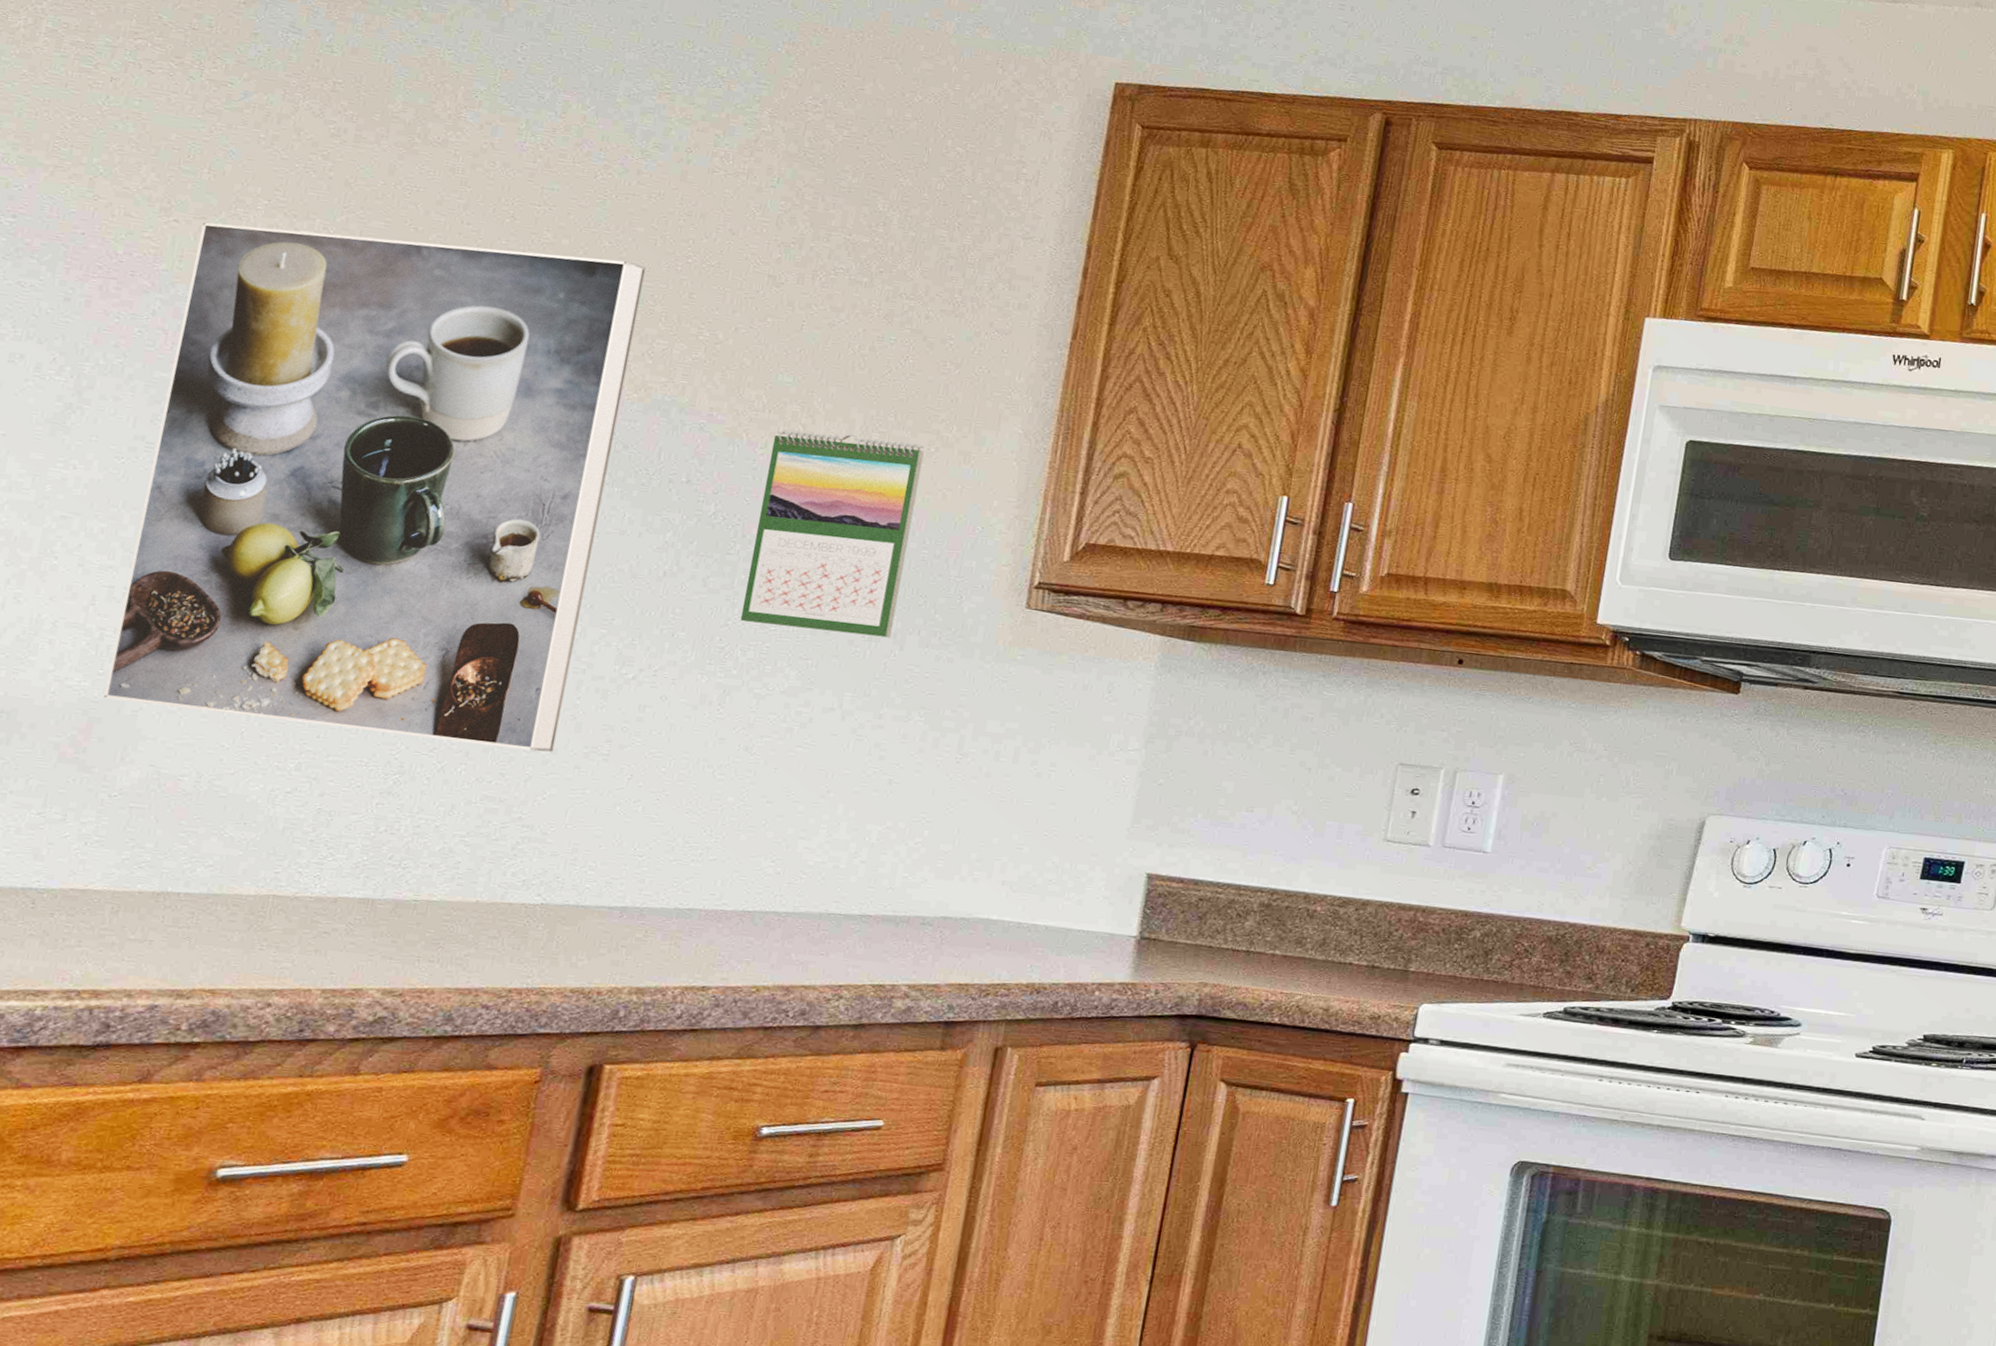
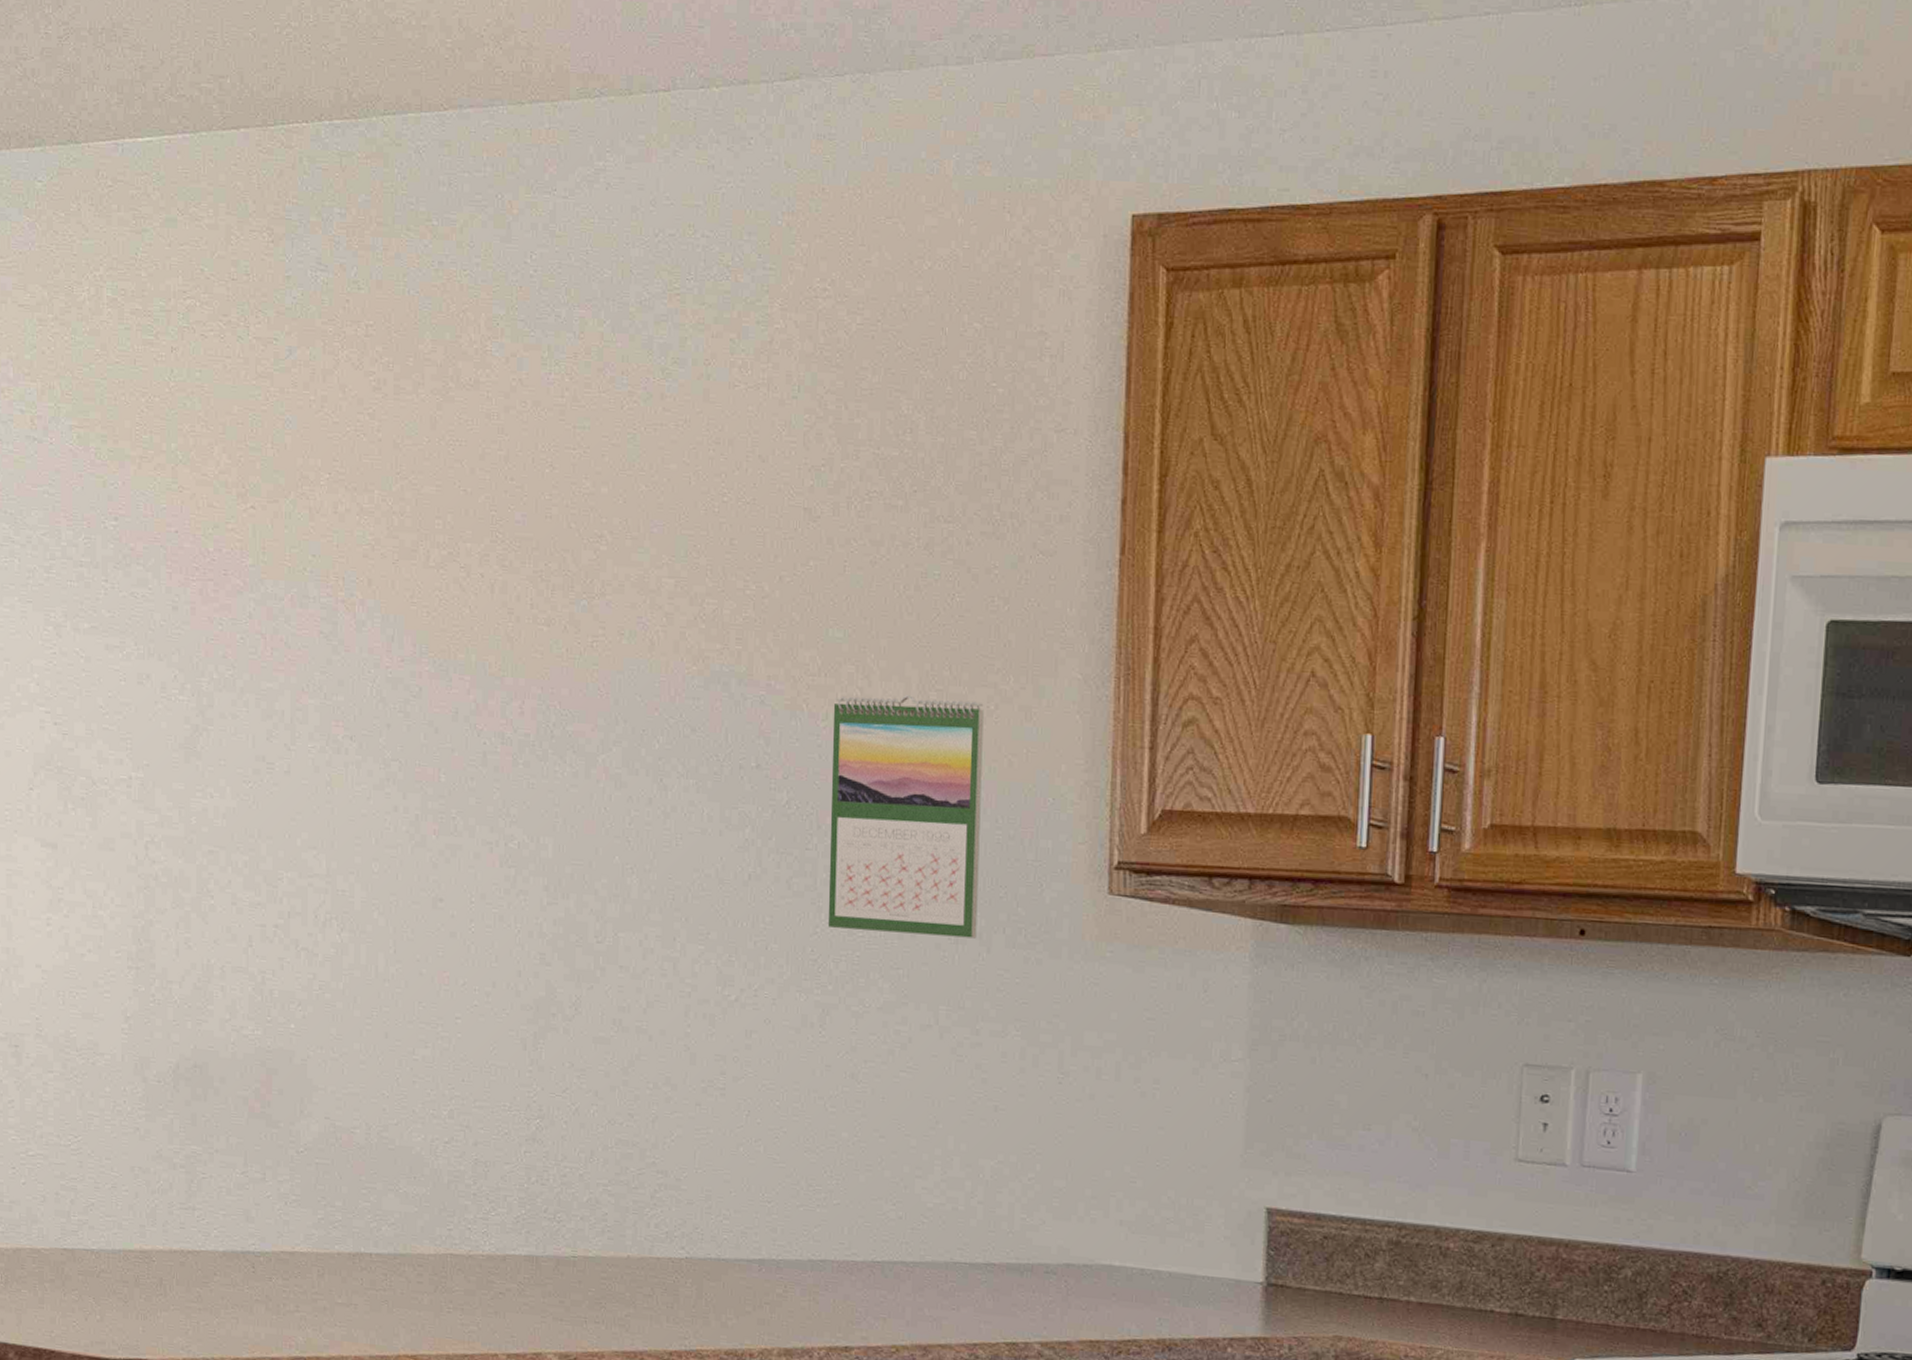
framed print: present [104,222,646,752] -> none [275,505,685,1088]

